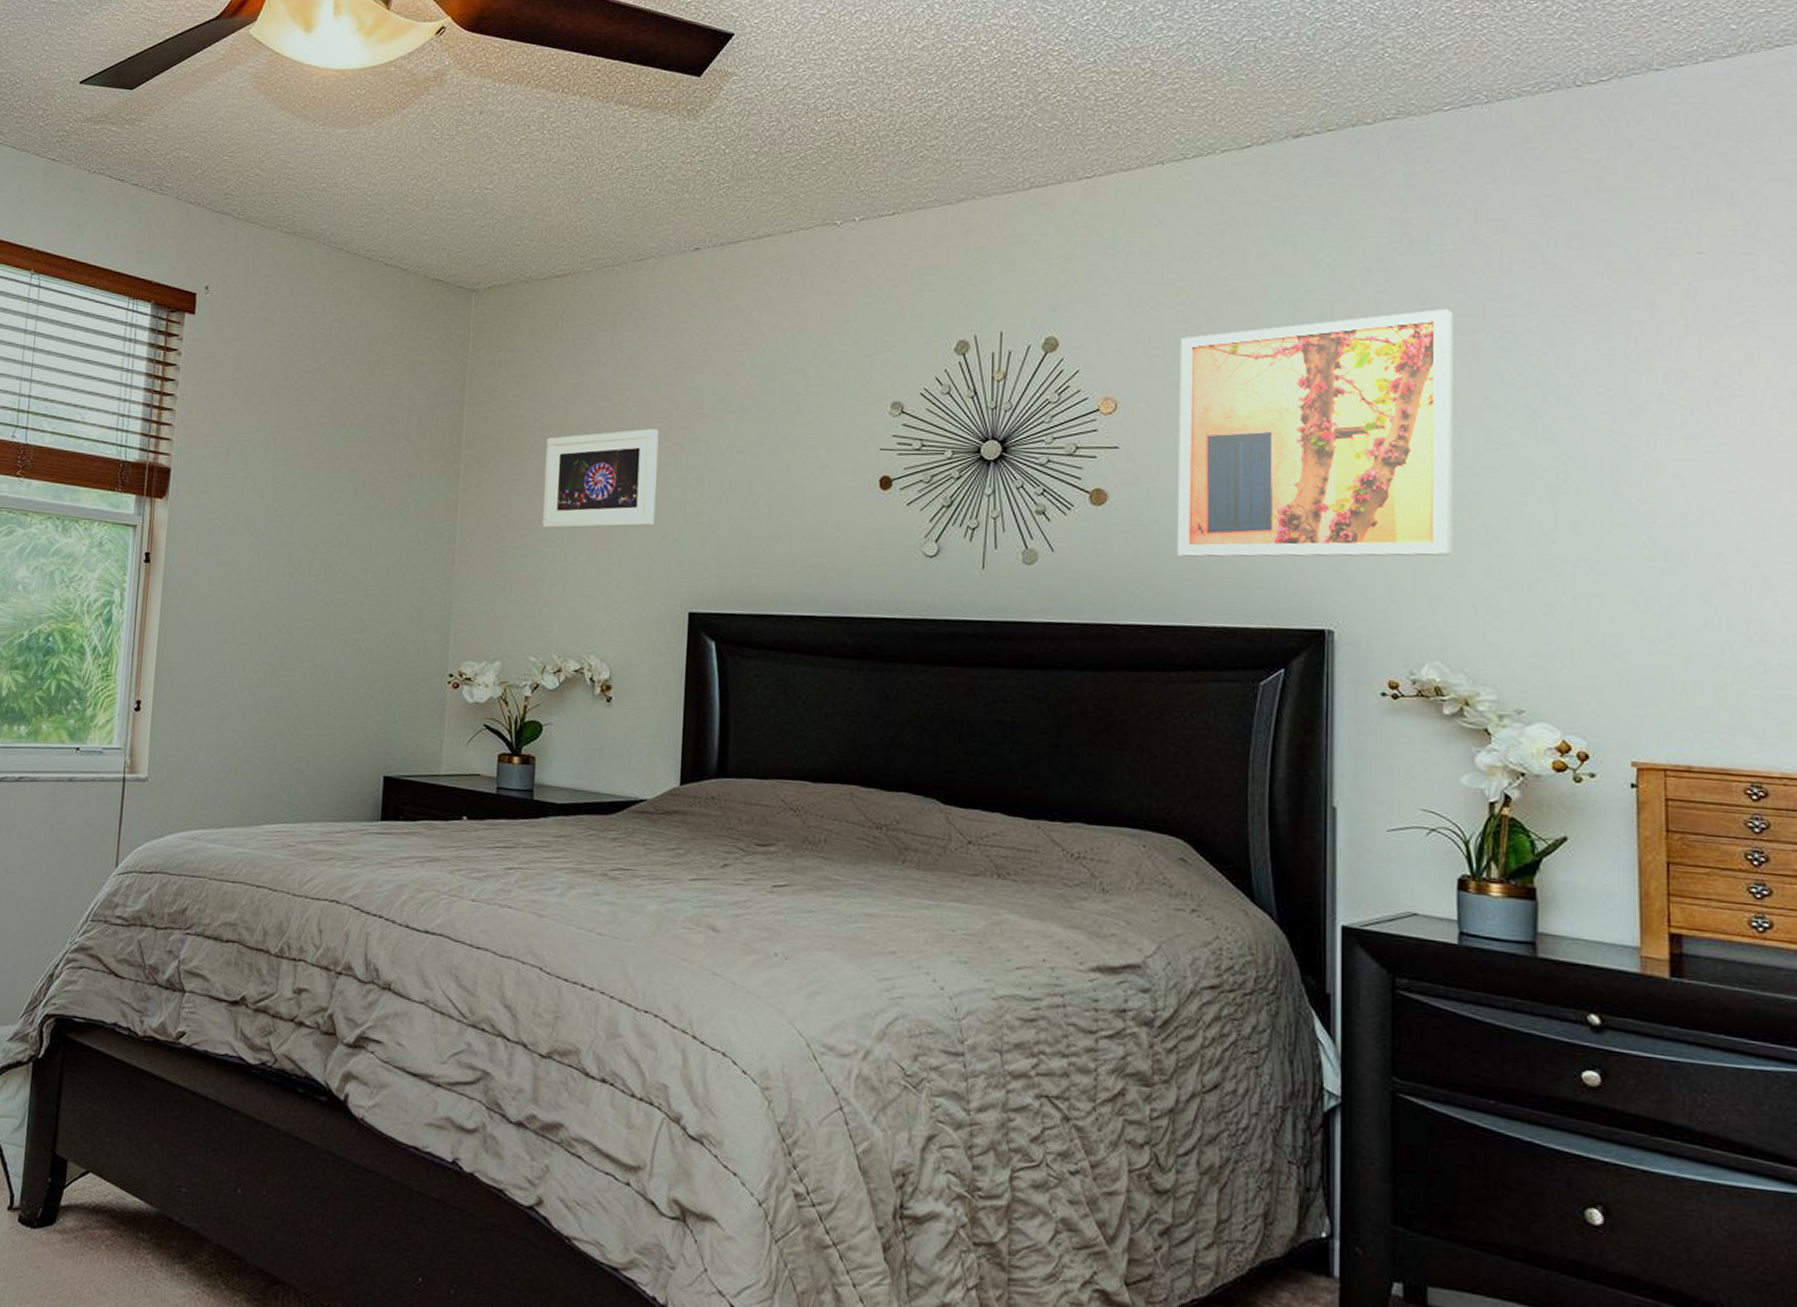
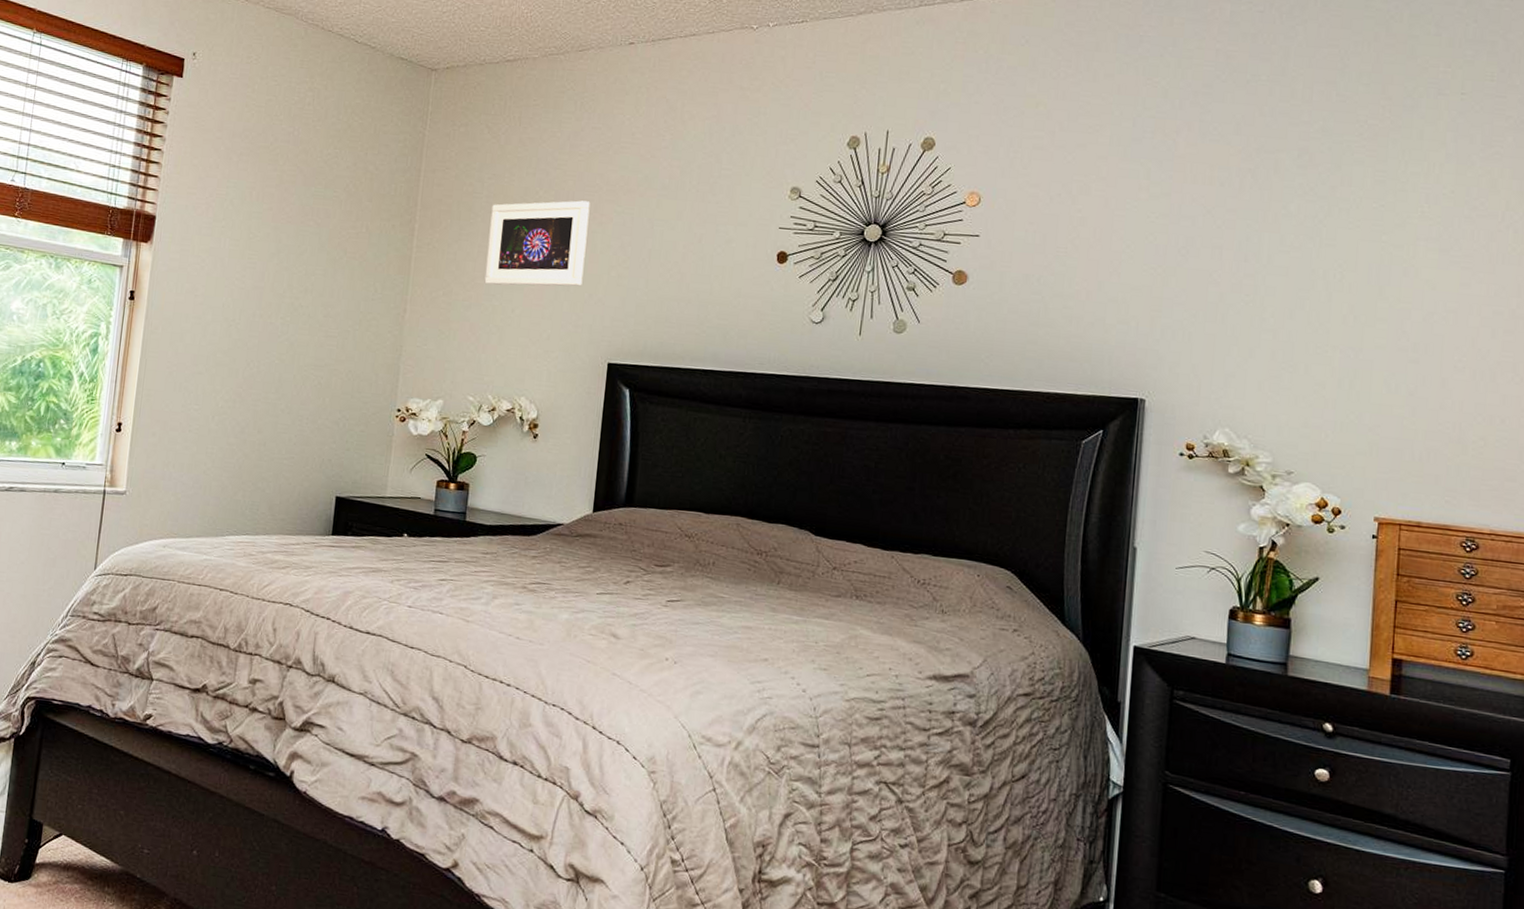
wall art: present [1176,308,1452,558] -> none [1021,129,1261,340]

